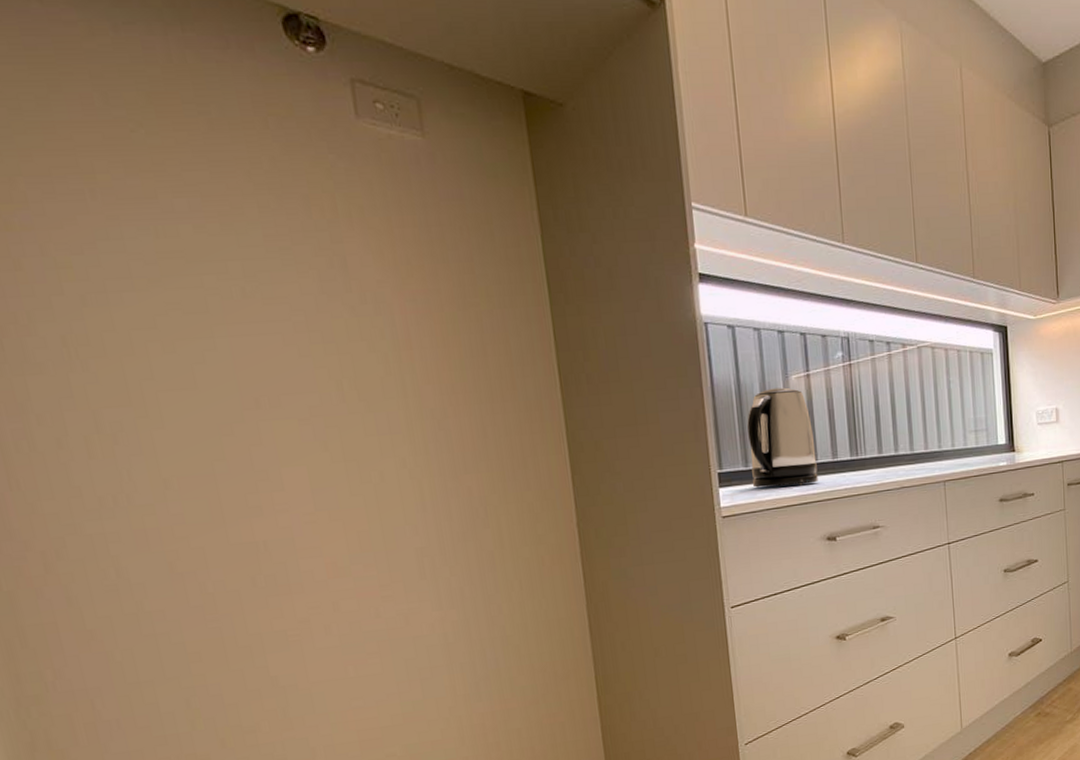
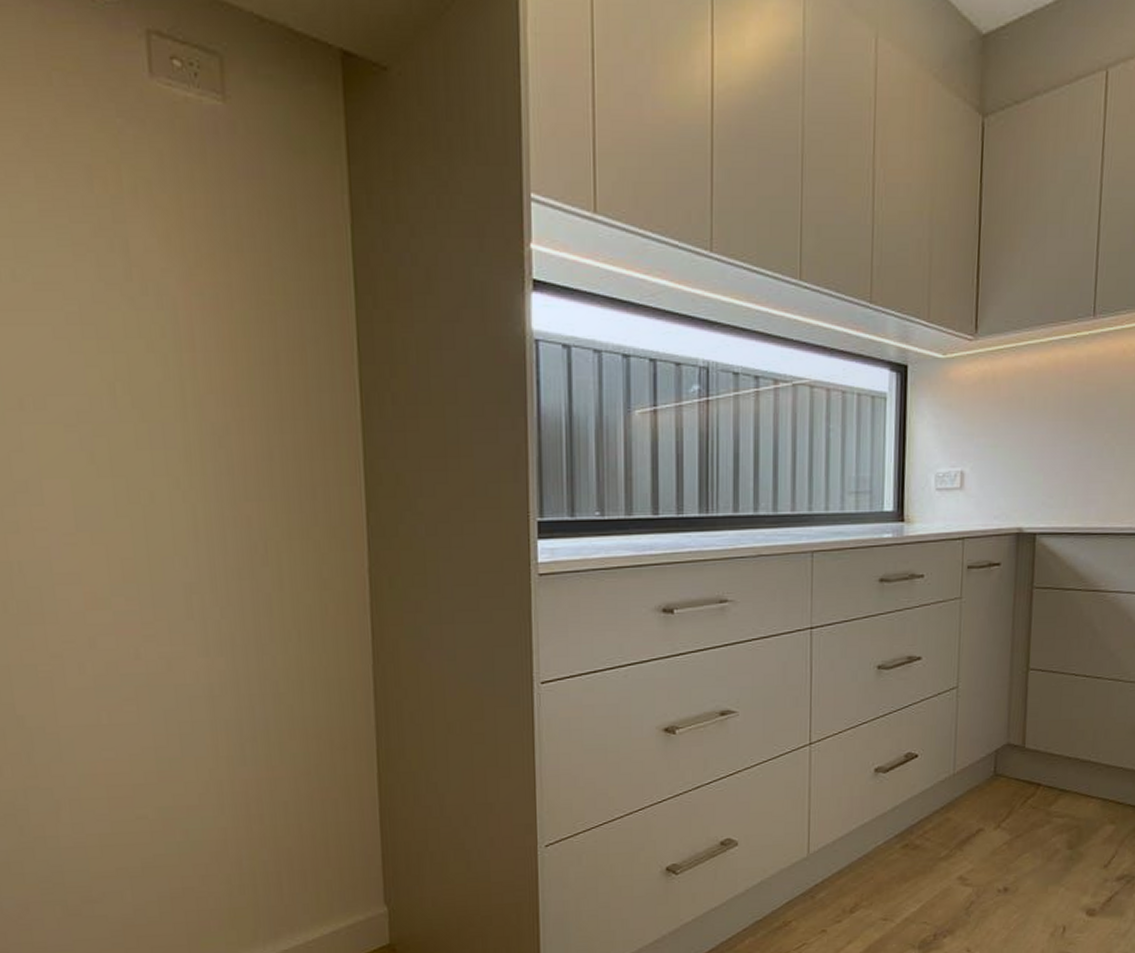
kettle: present [747,387,818,488] -> none [576,424,657,544]

